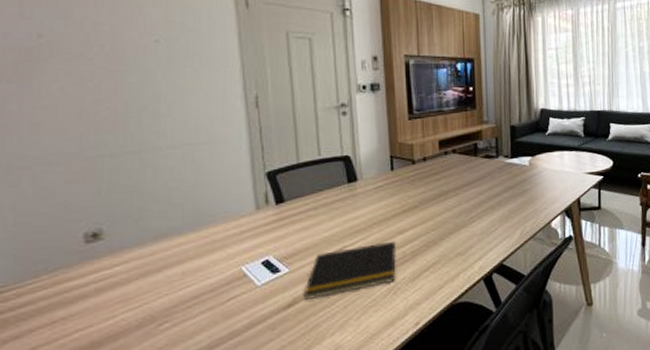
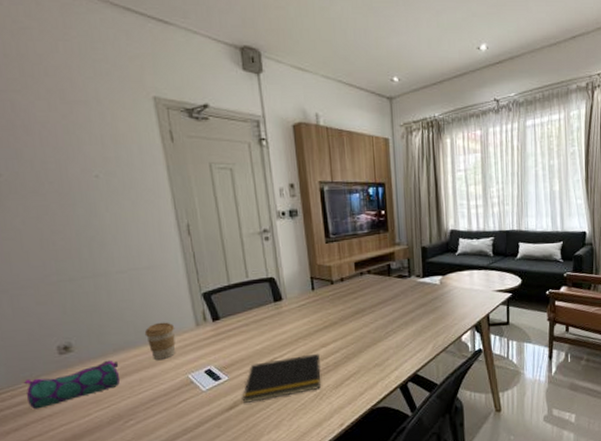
pencil case: none [36,249,158,311] -> present [24,360,120,410]
coffee cup: none [193,205,231,249] -> present [144,322,176,360]

